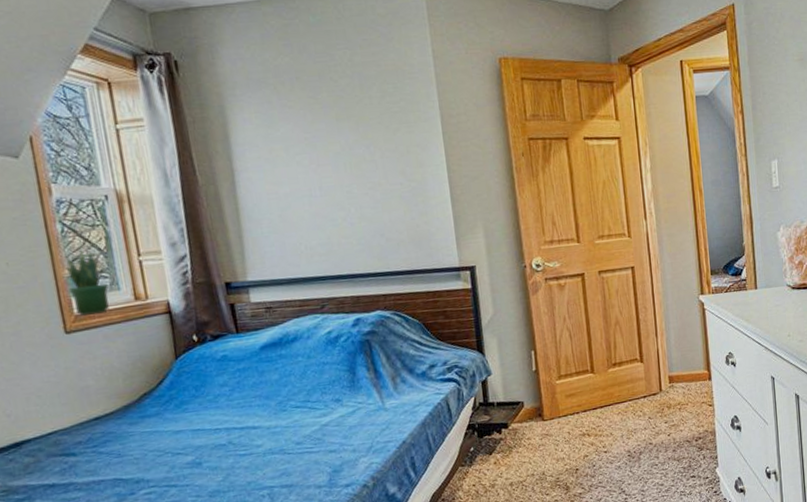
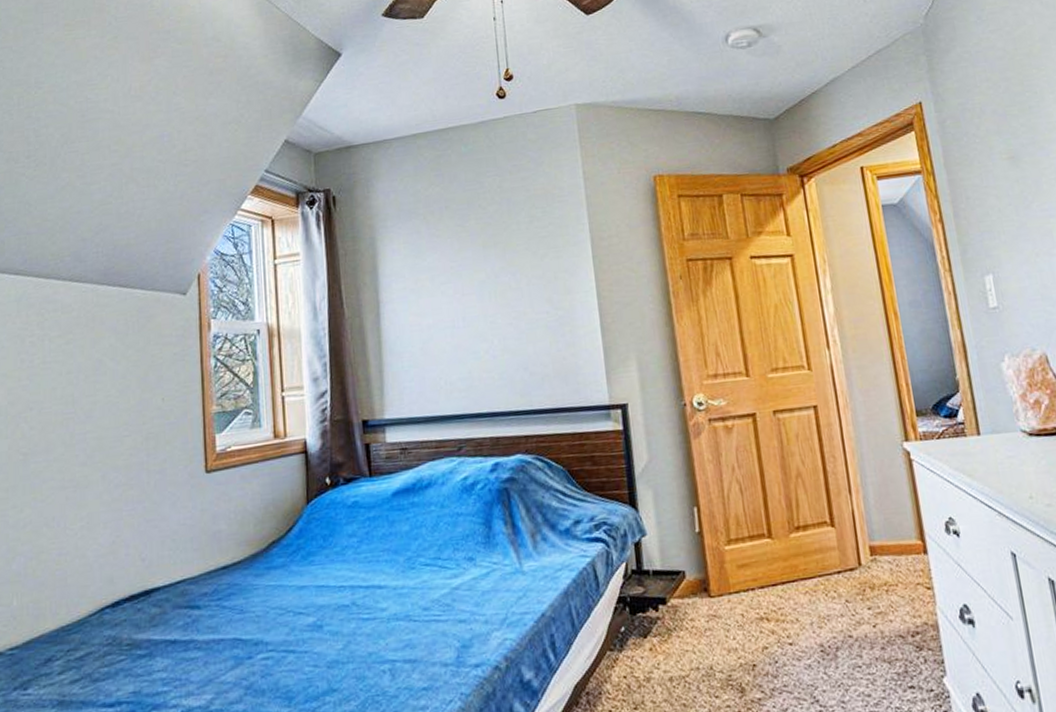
planter: present [64,250,110,316] -> none [214,385,253,454]

